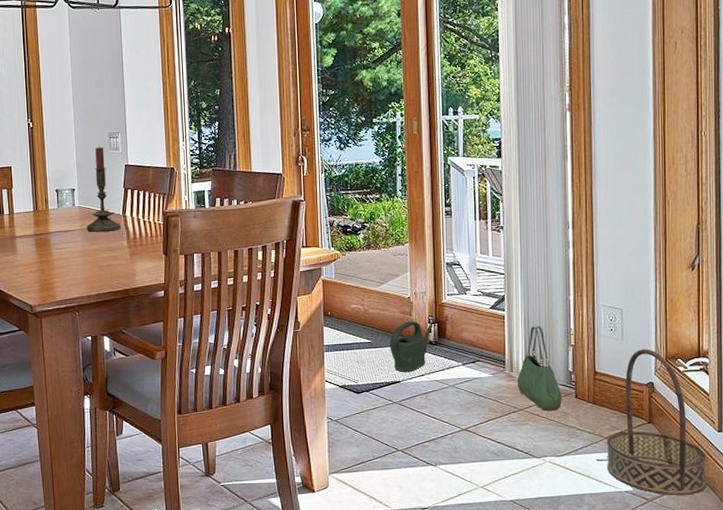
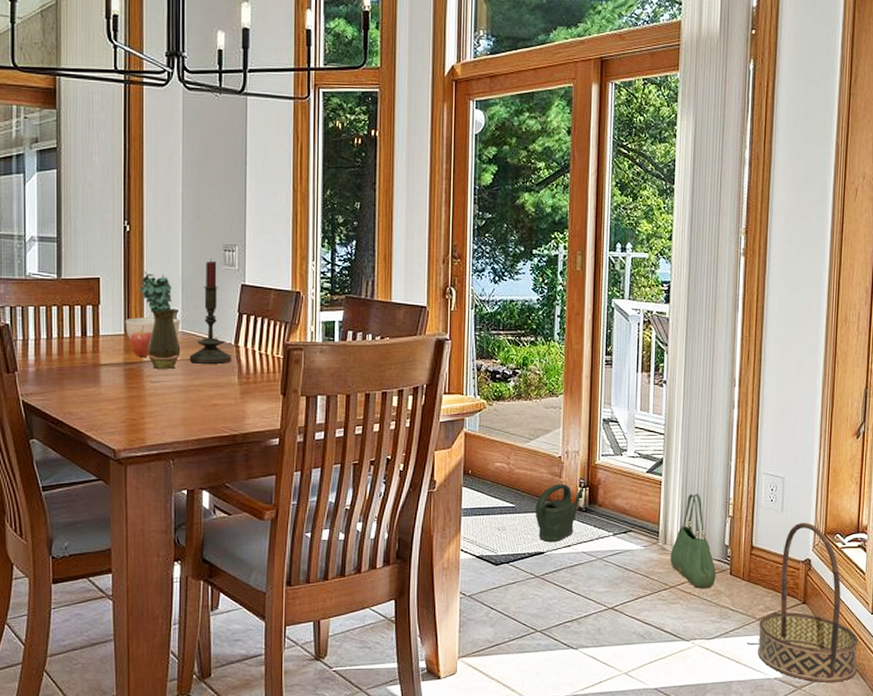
bowl: none [33,195,78,215] -> present [125,317,181,339]
fruit: none [37,203,56,229] -> present [129,326,152,358]
vase: none [44,159,79,238] -> present [140,271,181,369]

